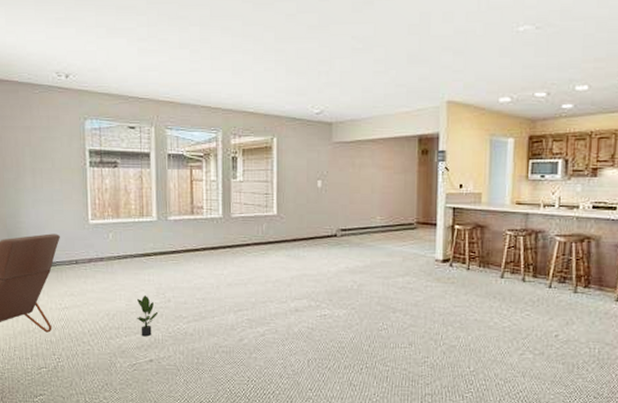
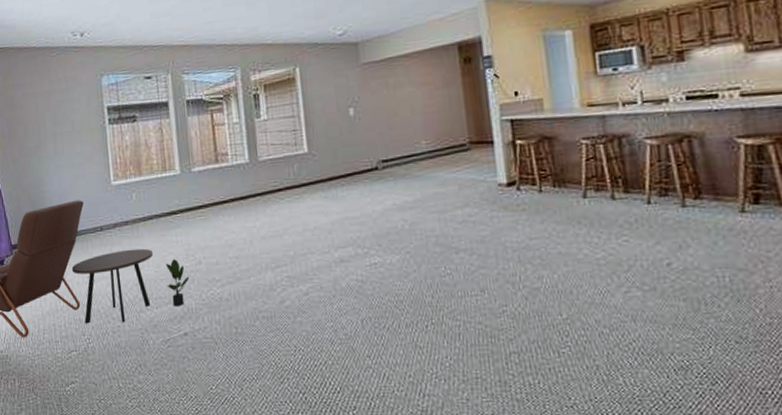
side table: none [45,283,126,347] -> present [71,248,154,324]

